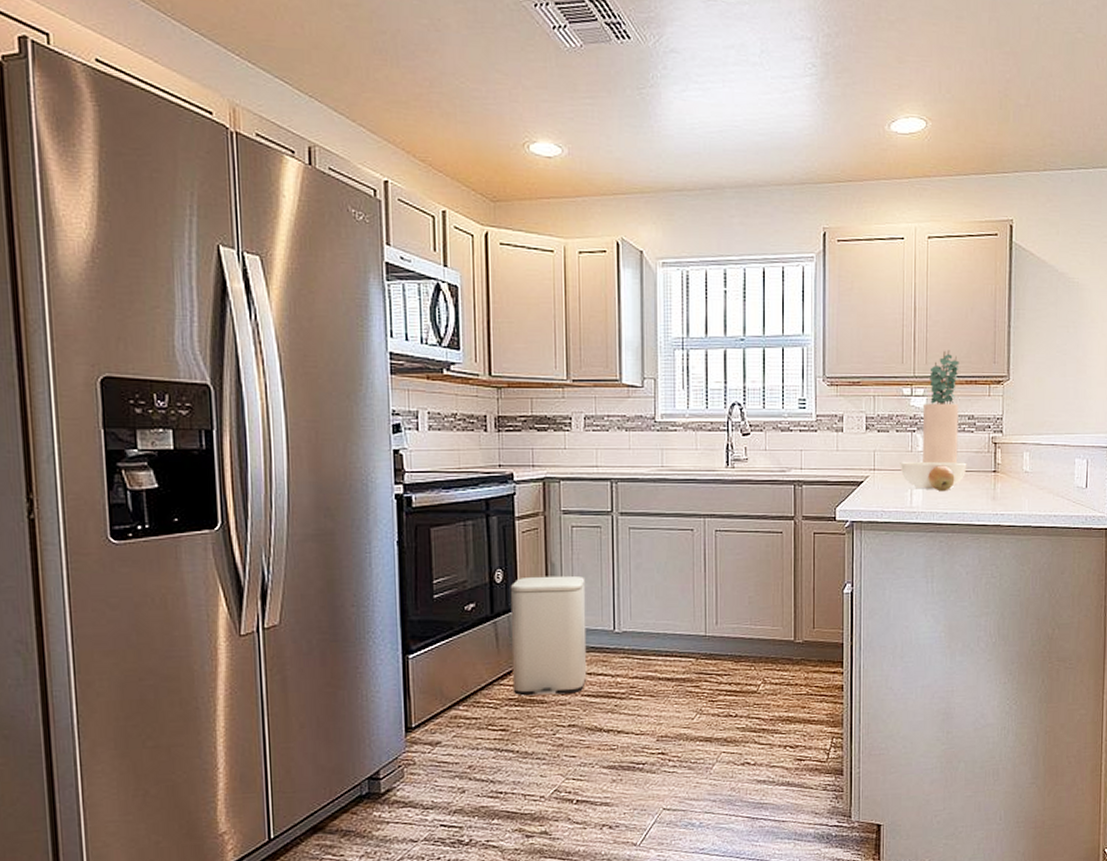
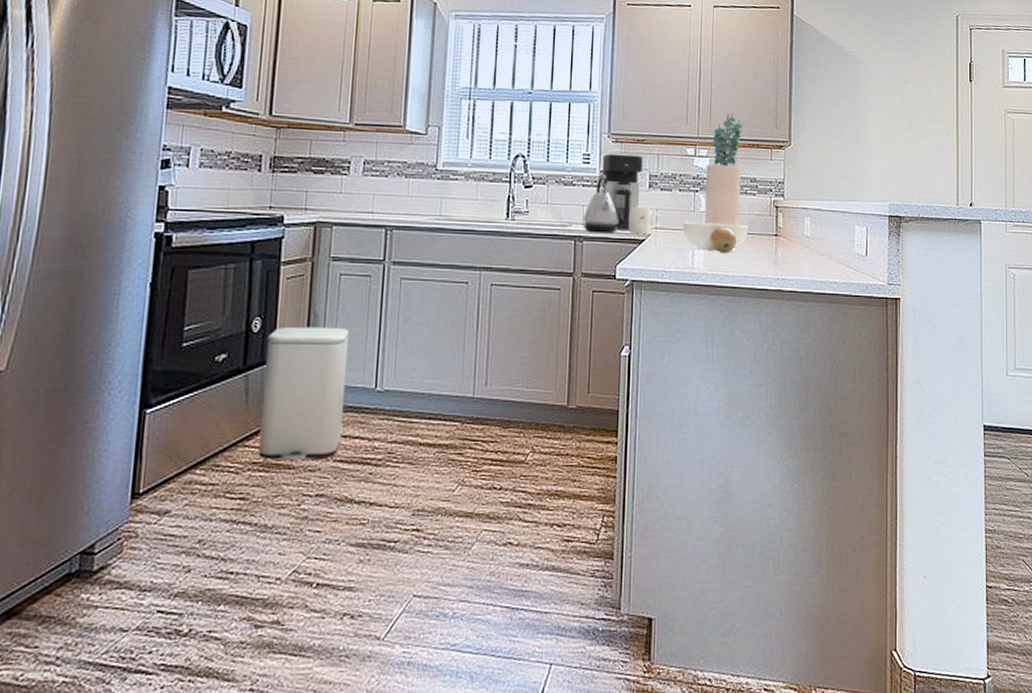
kettle: none [801,418,837,476] -> present [582,173,620,232]
coffee maker: none [818,397,859,474] -> present [601,153,643,231]
mug: none [846,450,878,475] -> present [628,207,660,234]

